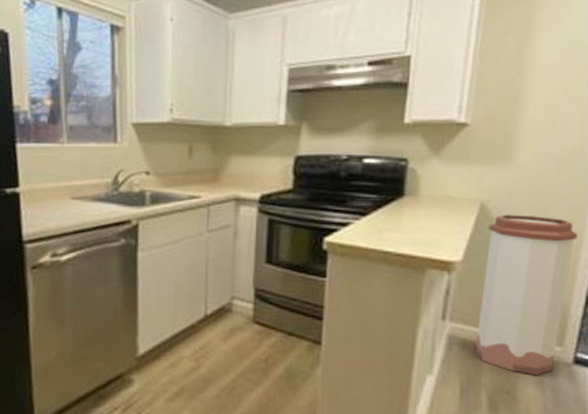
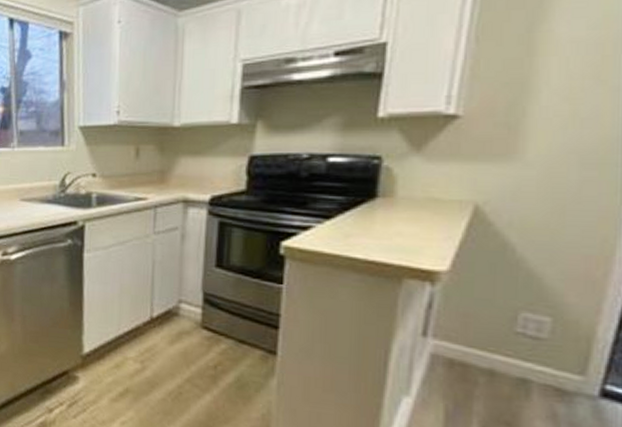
trash can: present [475,214,578,376] -> none [465,218,609,408]

